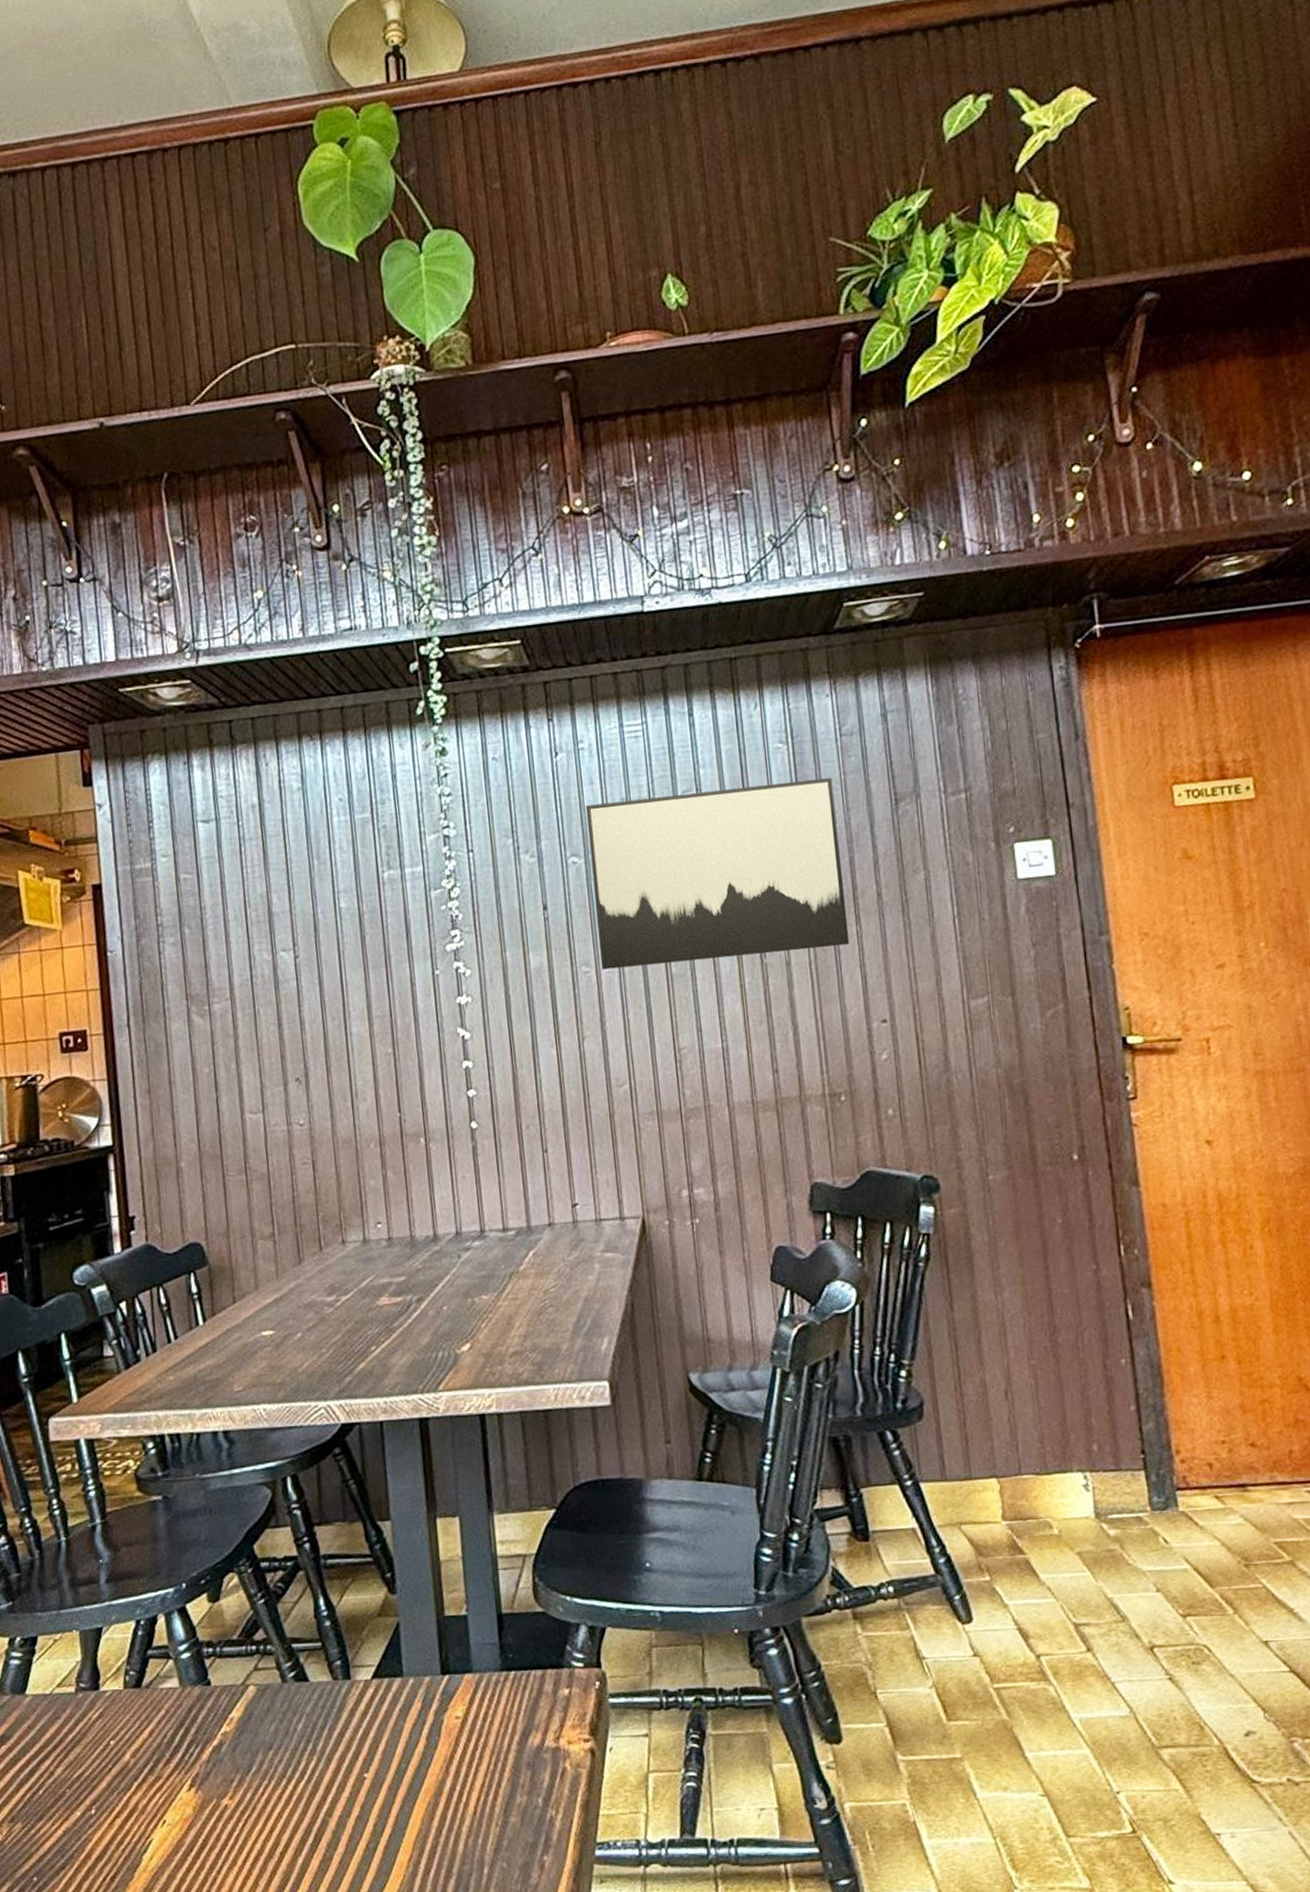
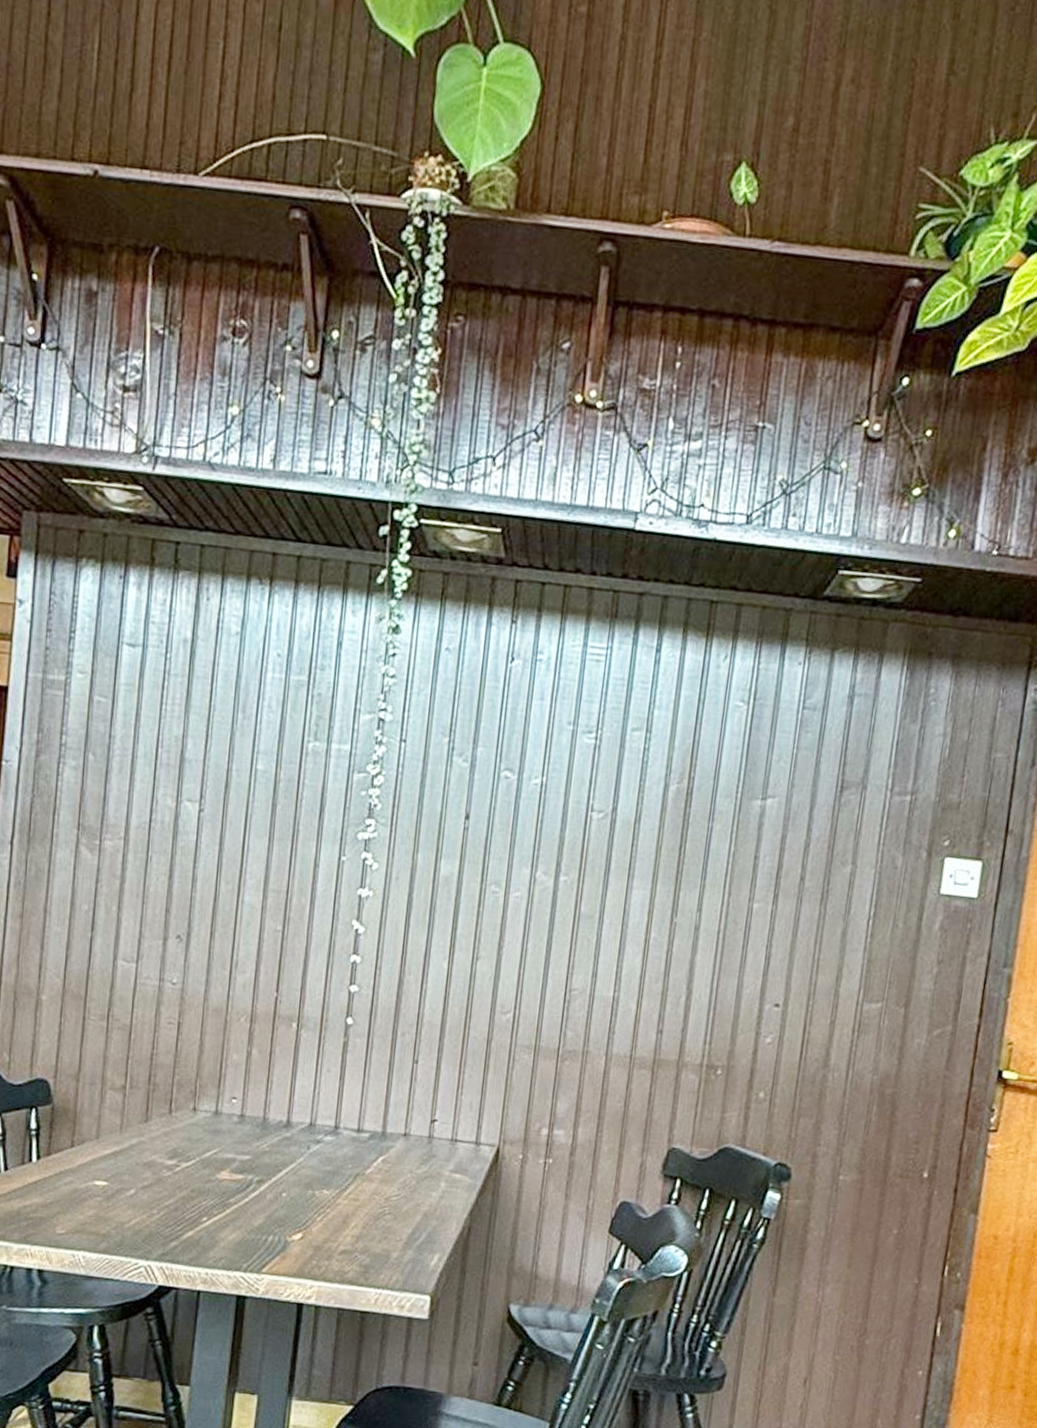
wall art: present [585,777,850,970] -> none [511,721,785,923]

